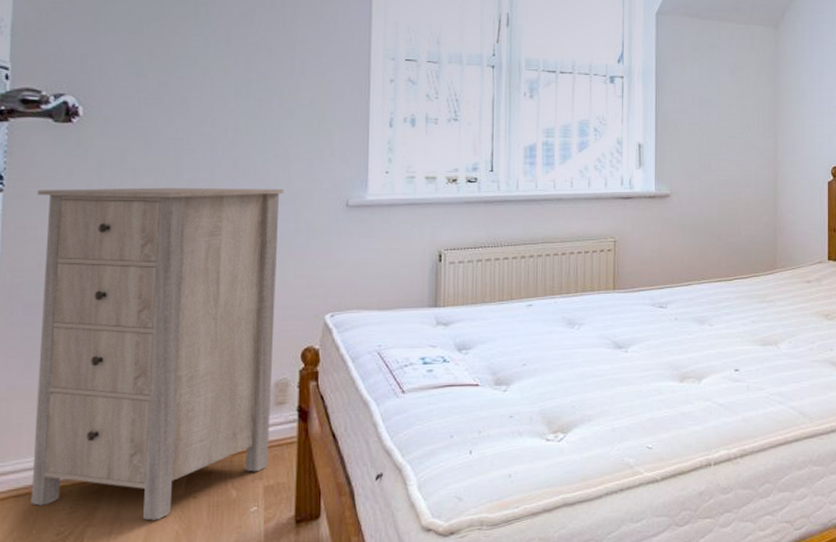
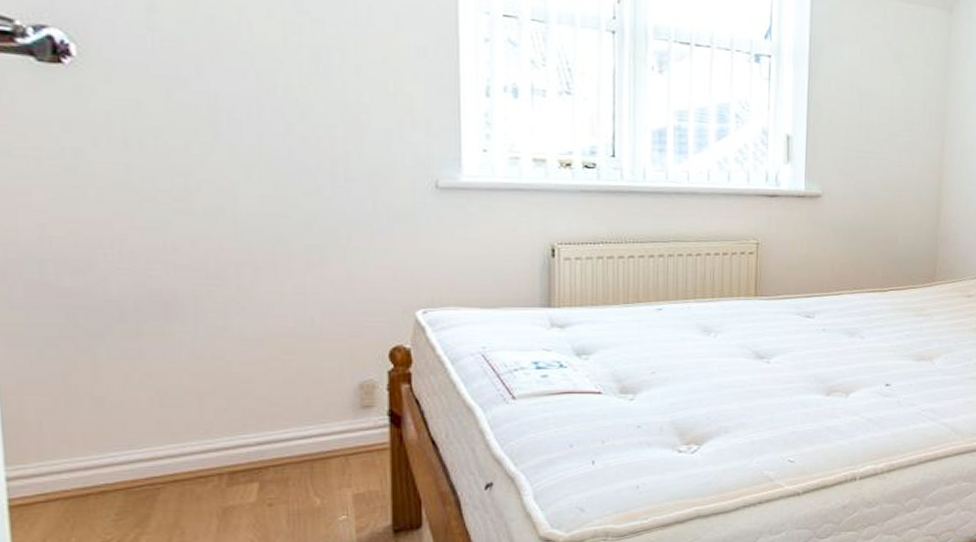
storage cabinet: present [31,187,284,521] -> none [24,146,357,529]

